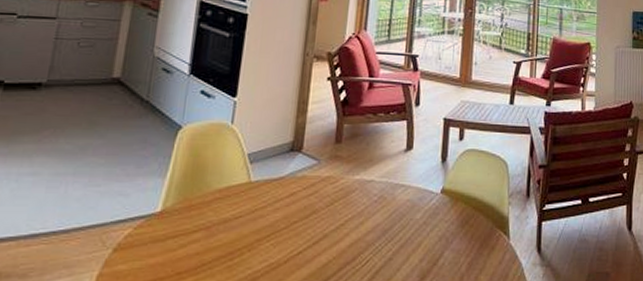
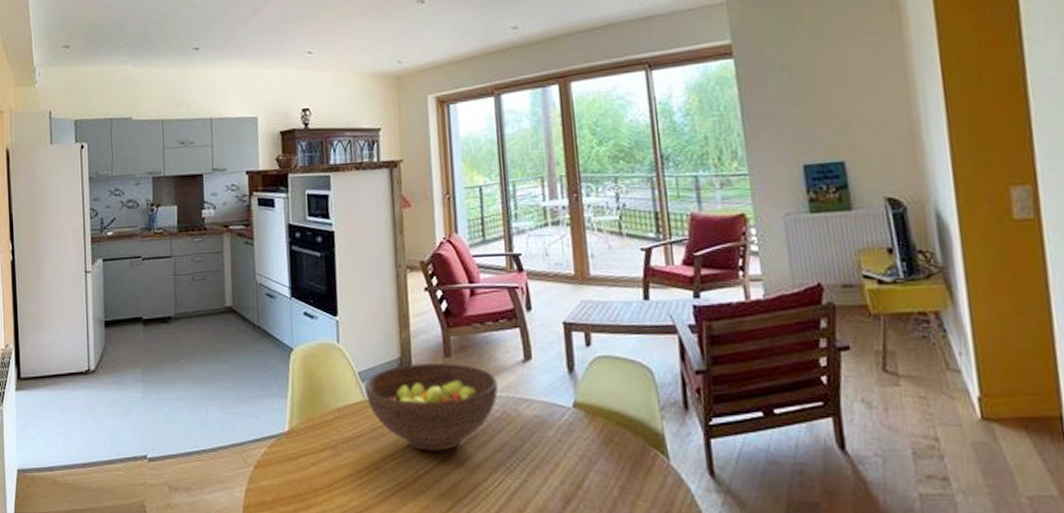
fruit bowl: none [251,148,381,233] -> present [364,363,499,451]

